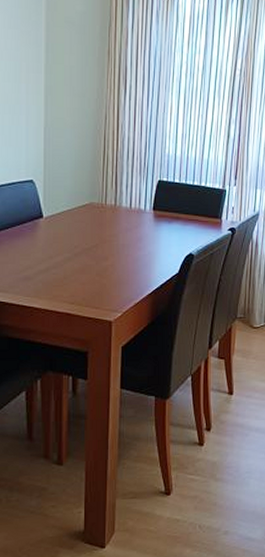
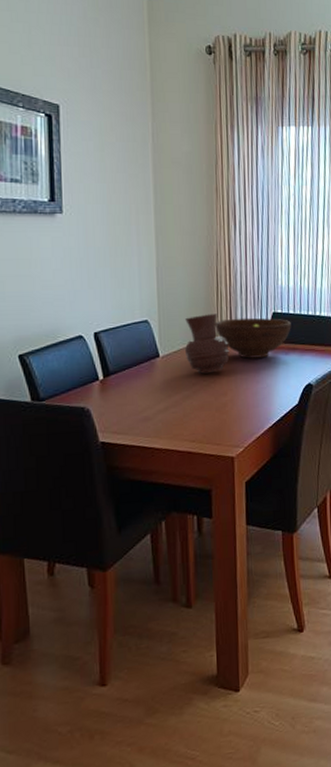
vase: none [69,177,113,237] -> present [185,313,230,374]
fruit bowl: none [100,183,176,225] -> present [215,317,291,359]

